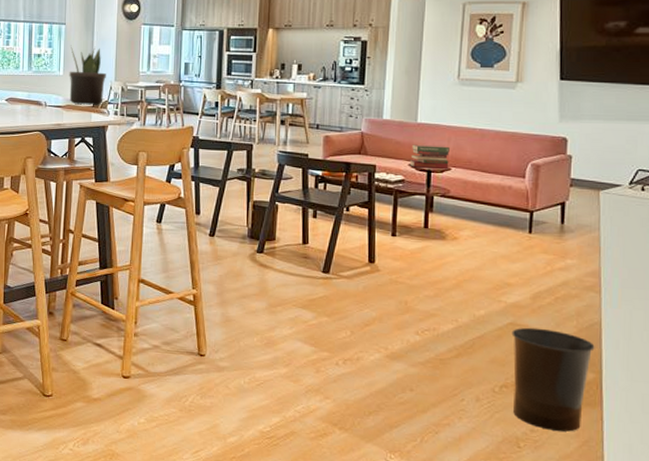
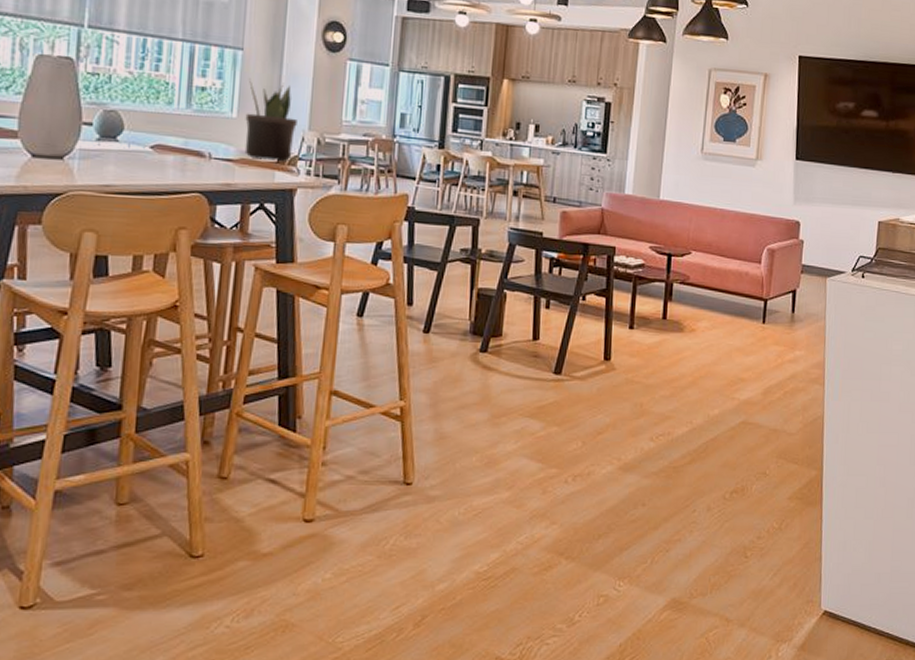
books: present [409,144,450,170] -> none [650,224,691,253]
waste bin: present [511,327,595,432] -> none [742,425,818,535]

